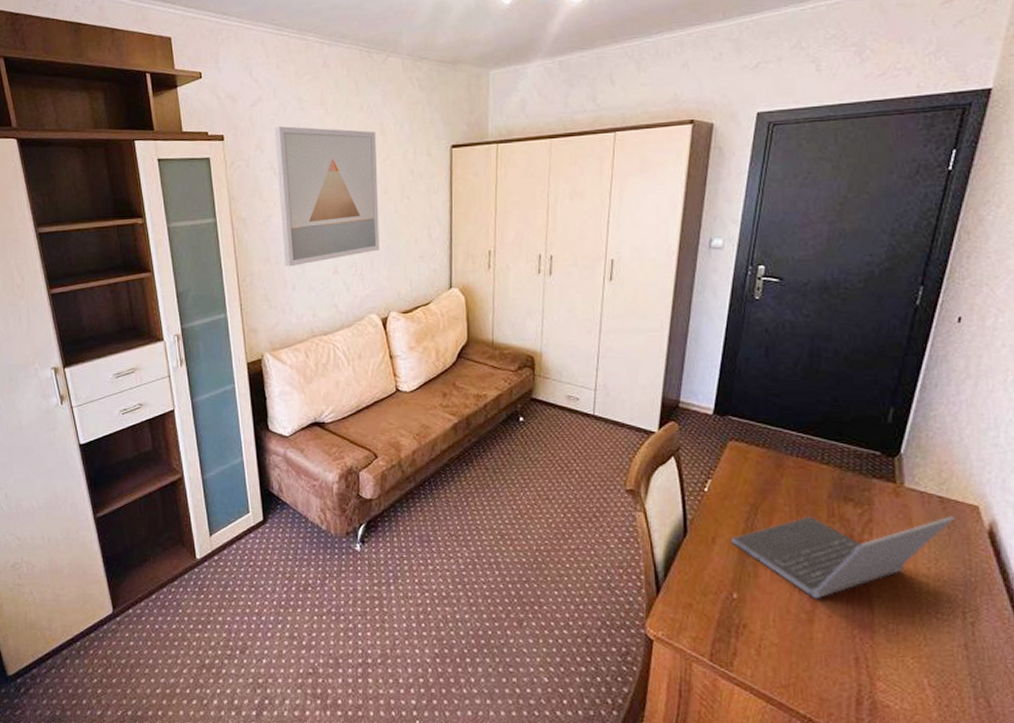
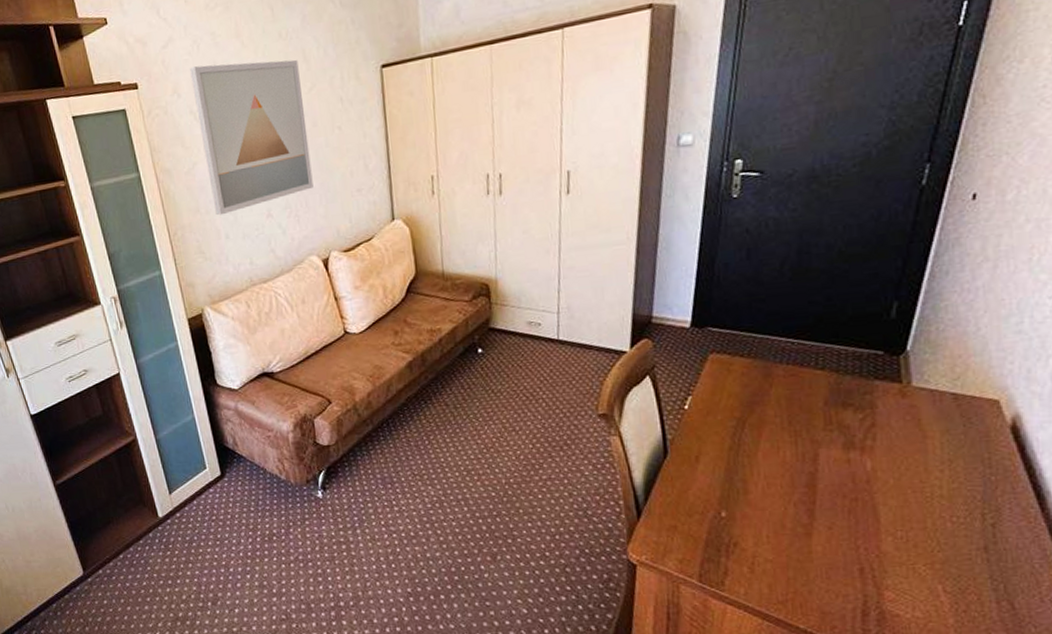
laptop computer: present [731,516,954,599] -> none [717,413,970,512]

